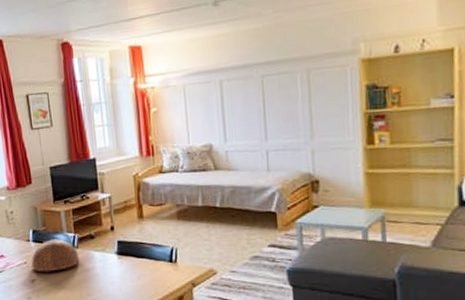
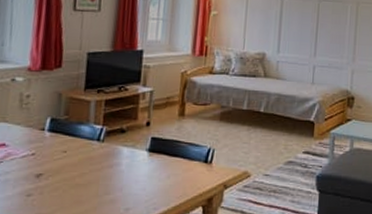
bowl: present [31,239,80,272] -> none [40,130,104,167]

